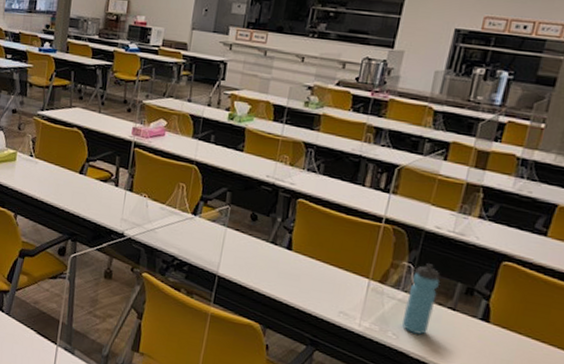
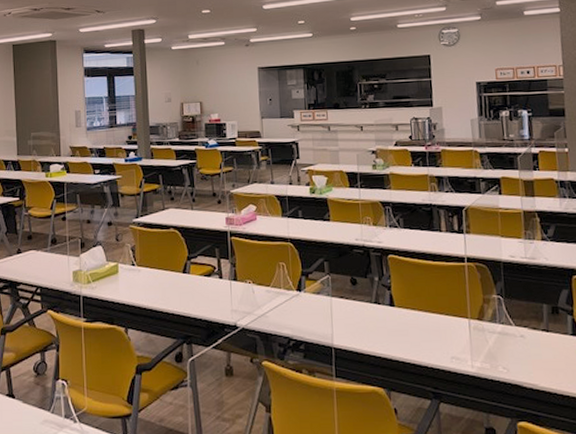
water bottle: present [401,263,441,335] -> none [504,292,531,363]

